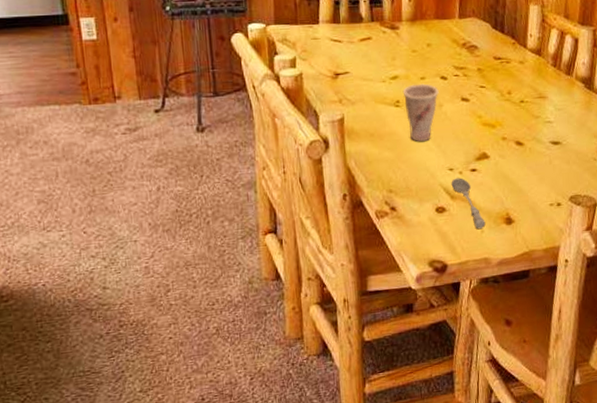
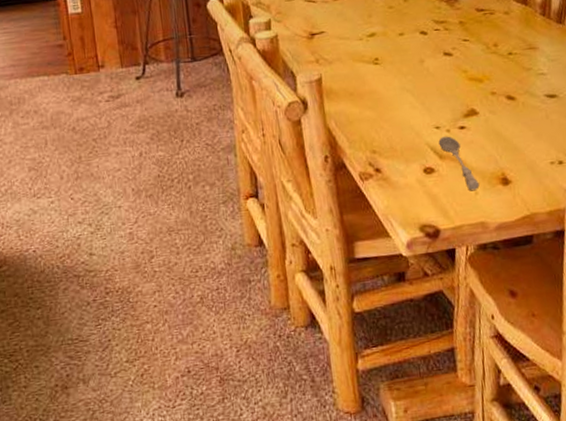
cup: present [402,83,439,142] -> none [381,39,420,100]

